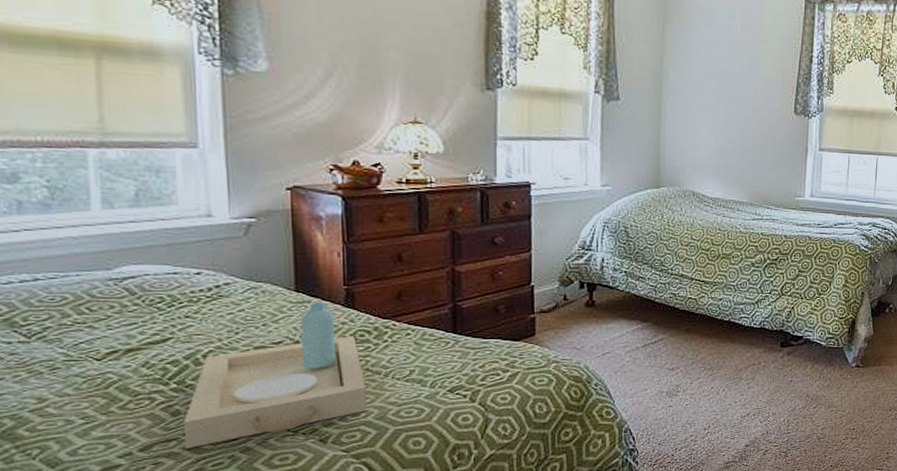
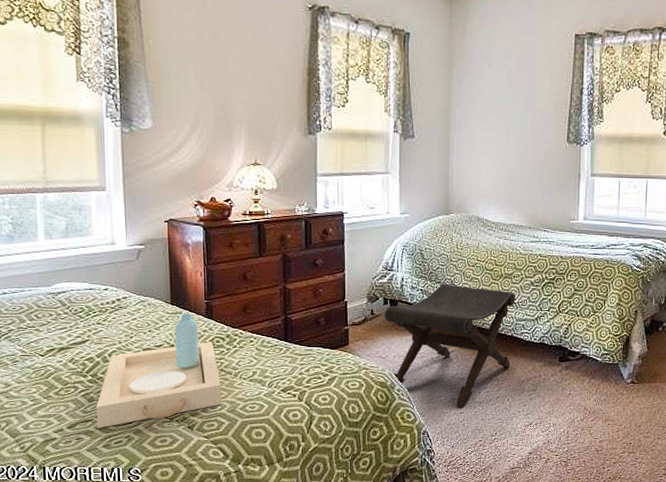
footstool: none [580,265,734,401] -> present [384,284,516,408]

